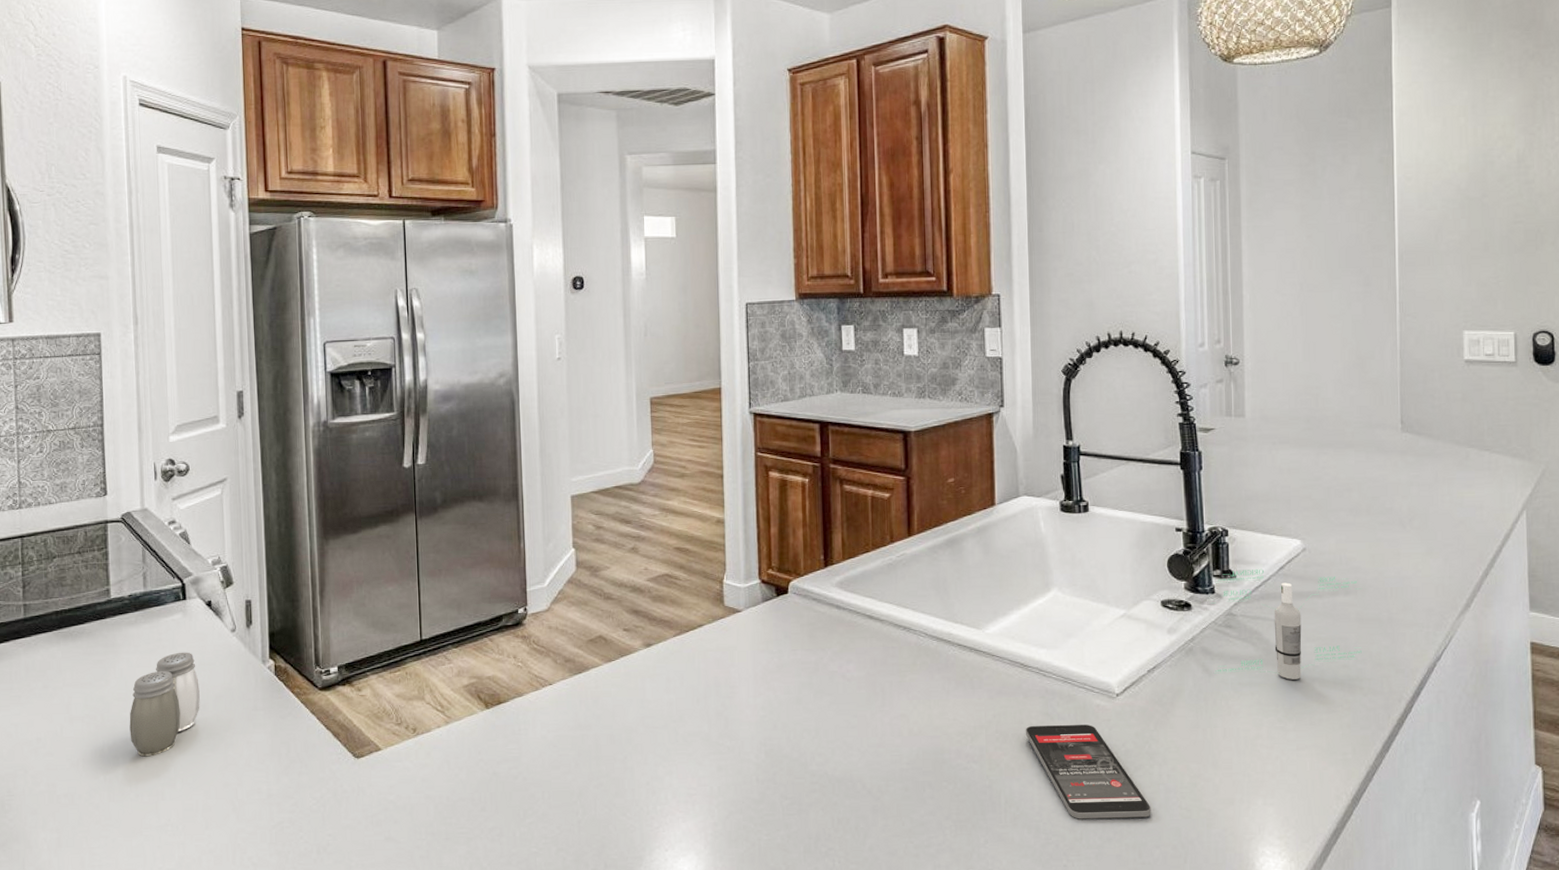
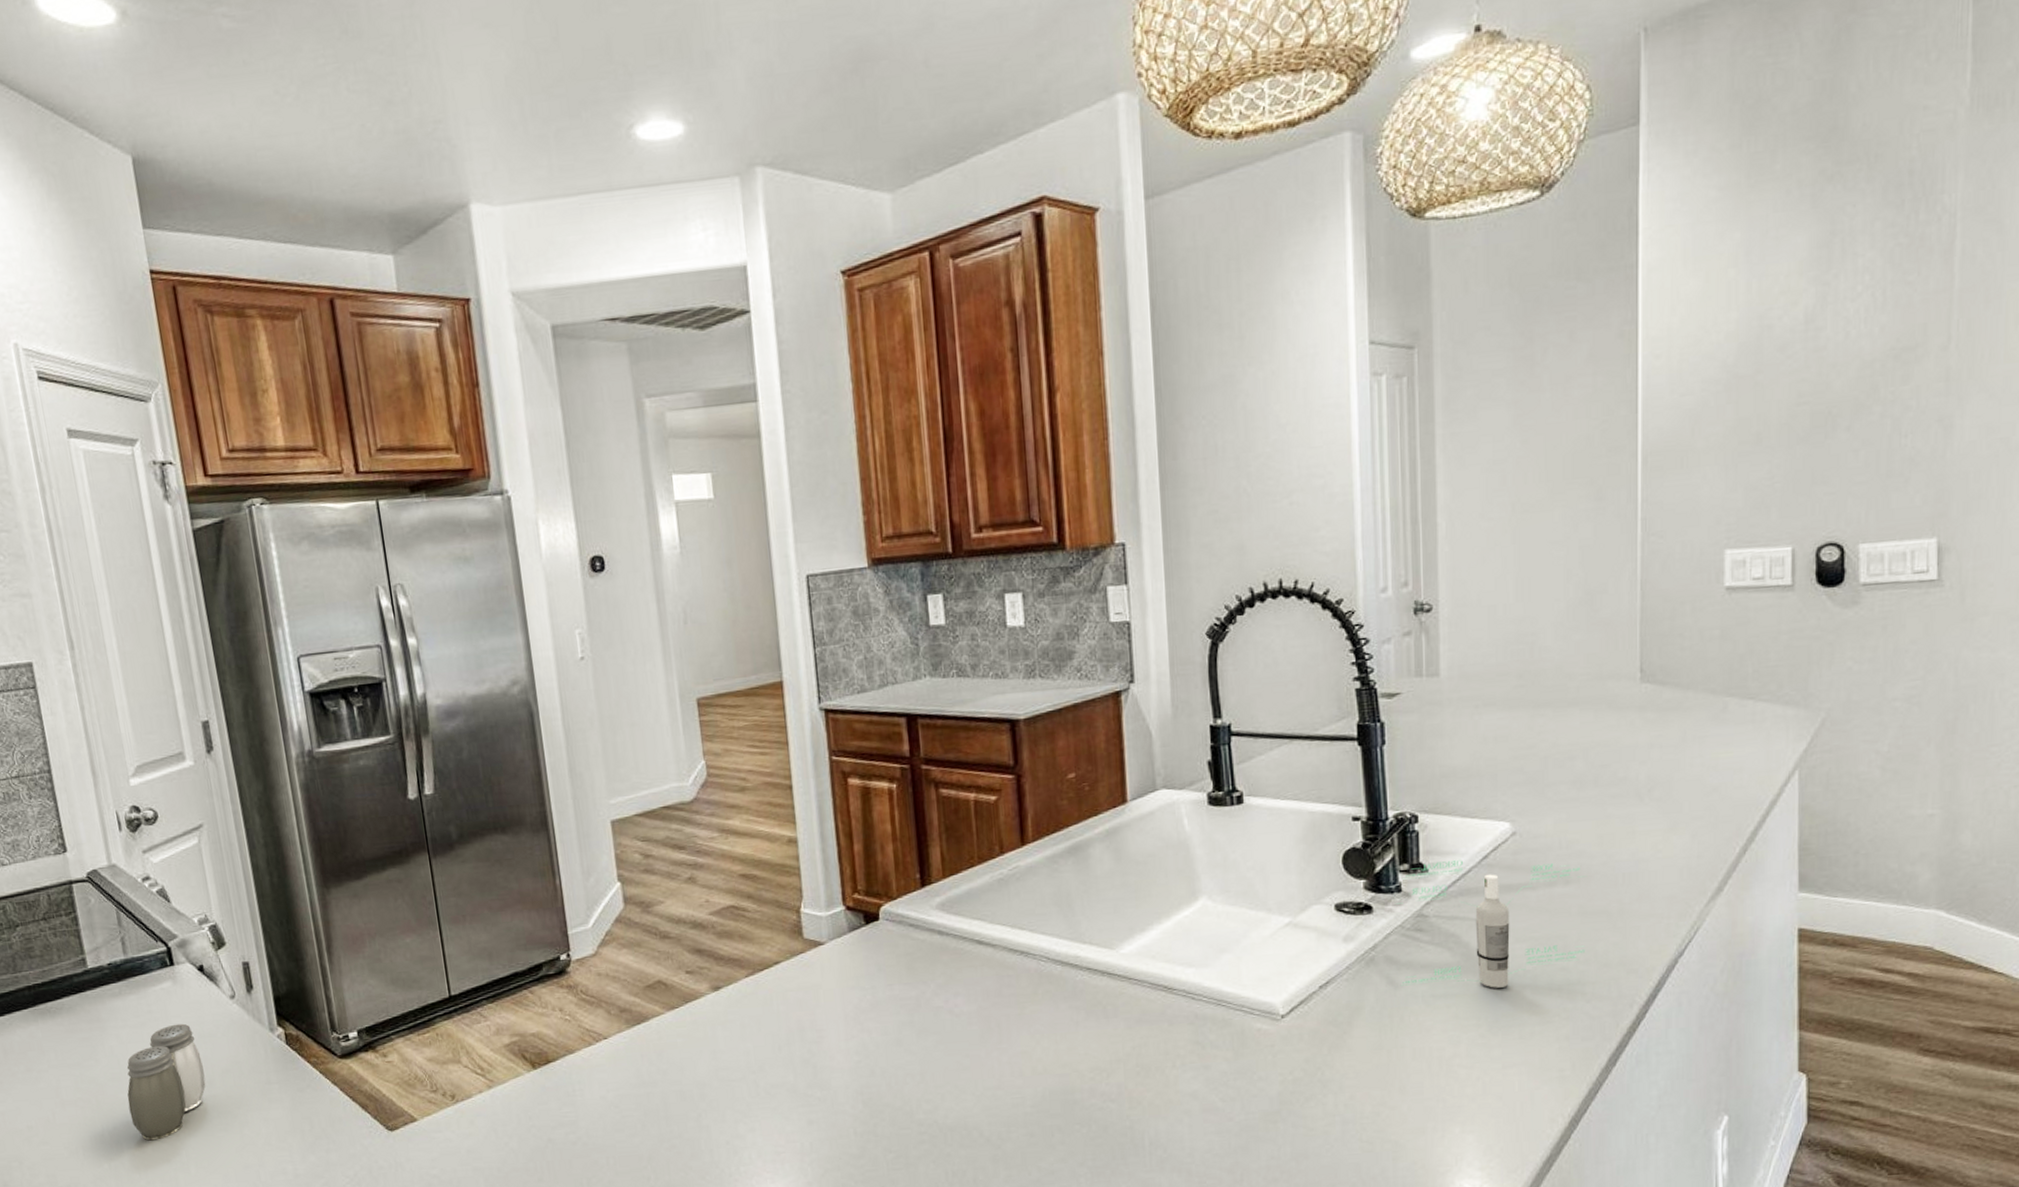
smartphone: present [1025,725,1151,819] -> none [1171,1052,1326,1159]

